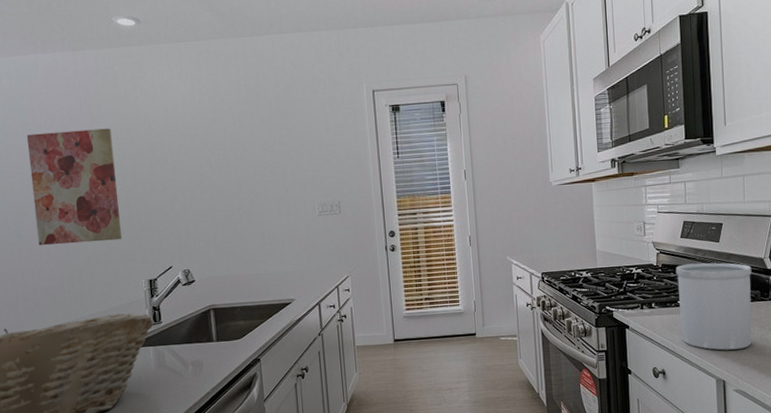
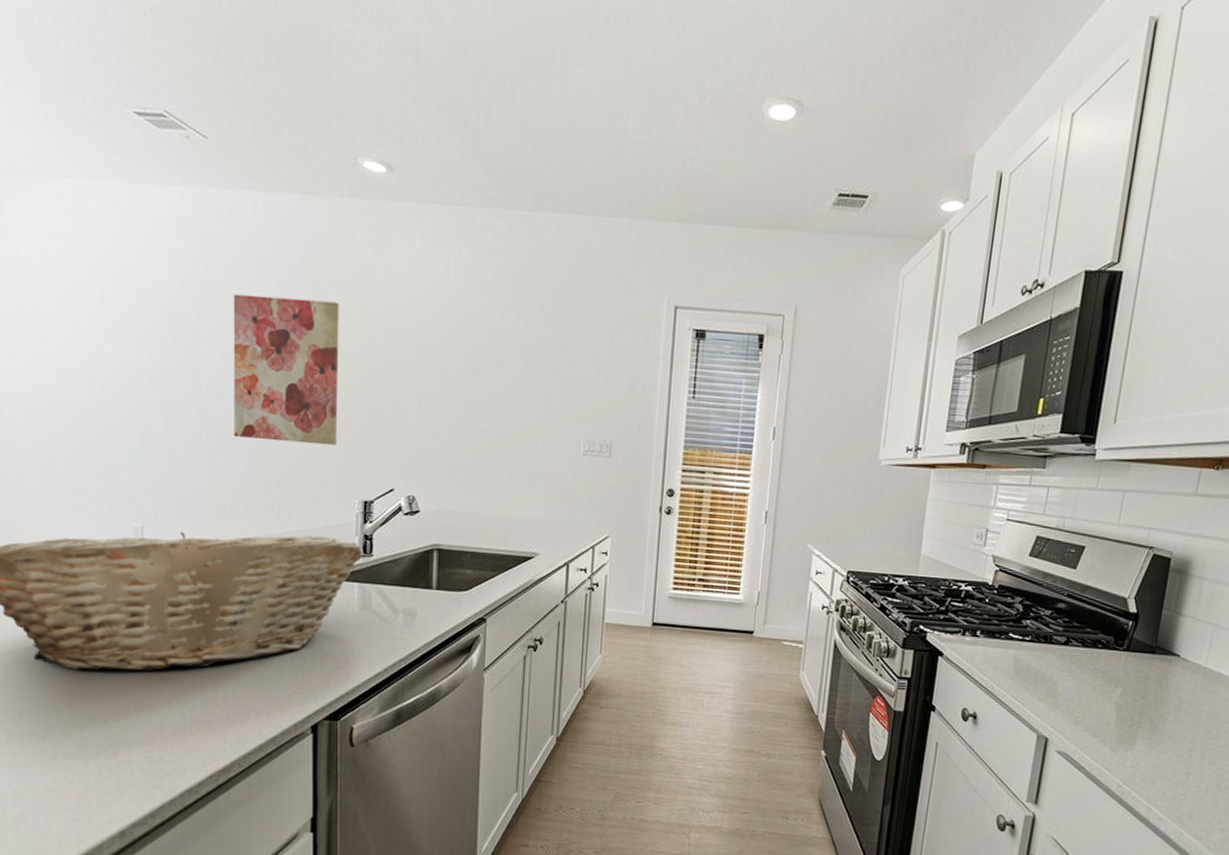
utensil holder: present [675,262,752,350] -> none [1005,589,1110,704]

